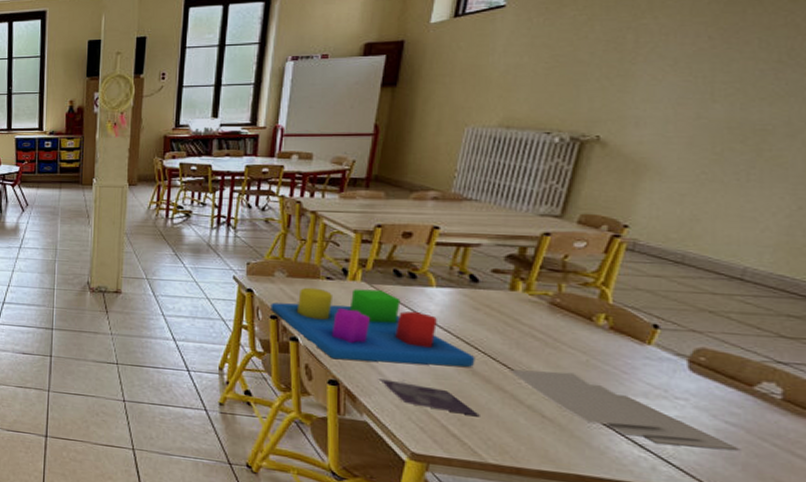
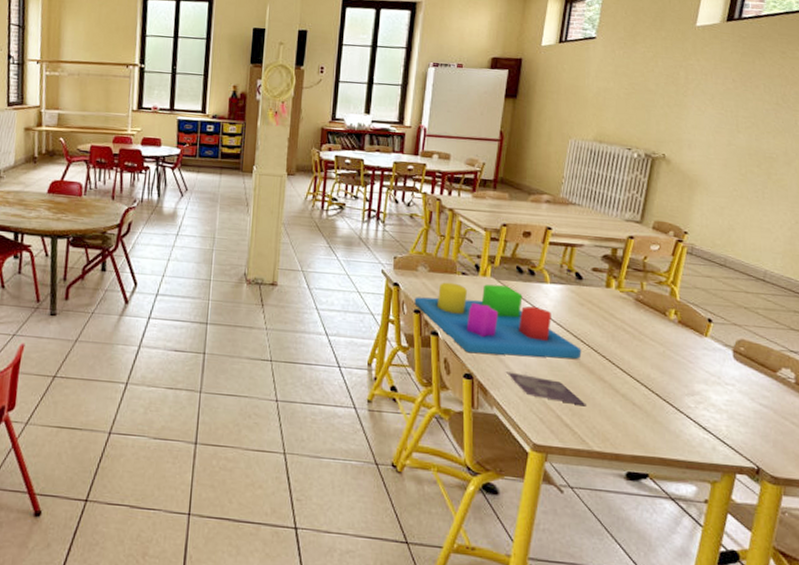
papers: present [508,369,739,450] -> none [607,360,770,429]

